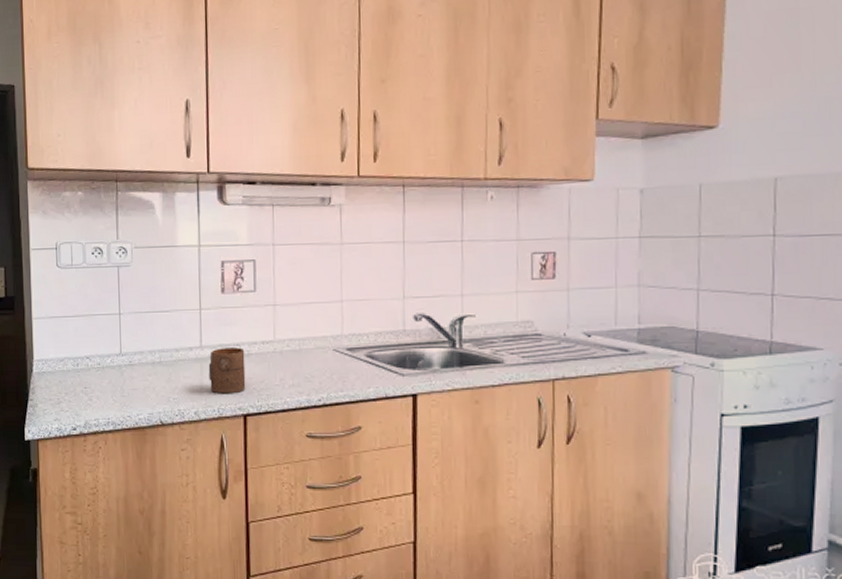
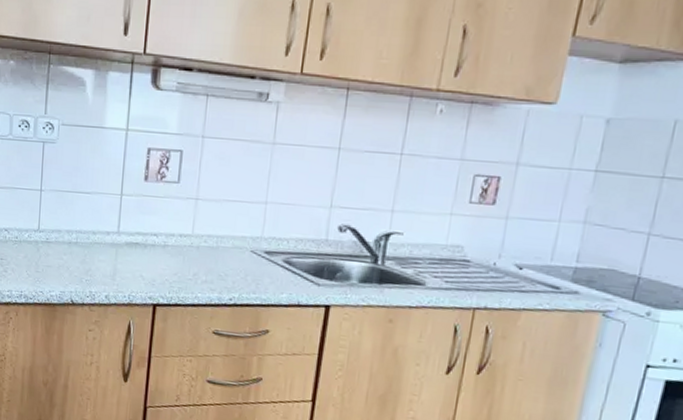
cup: present [208,348,246,394] -> none [122,235,162,283]

